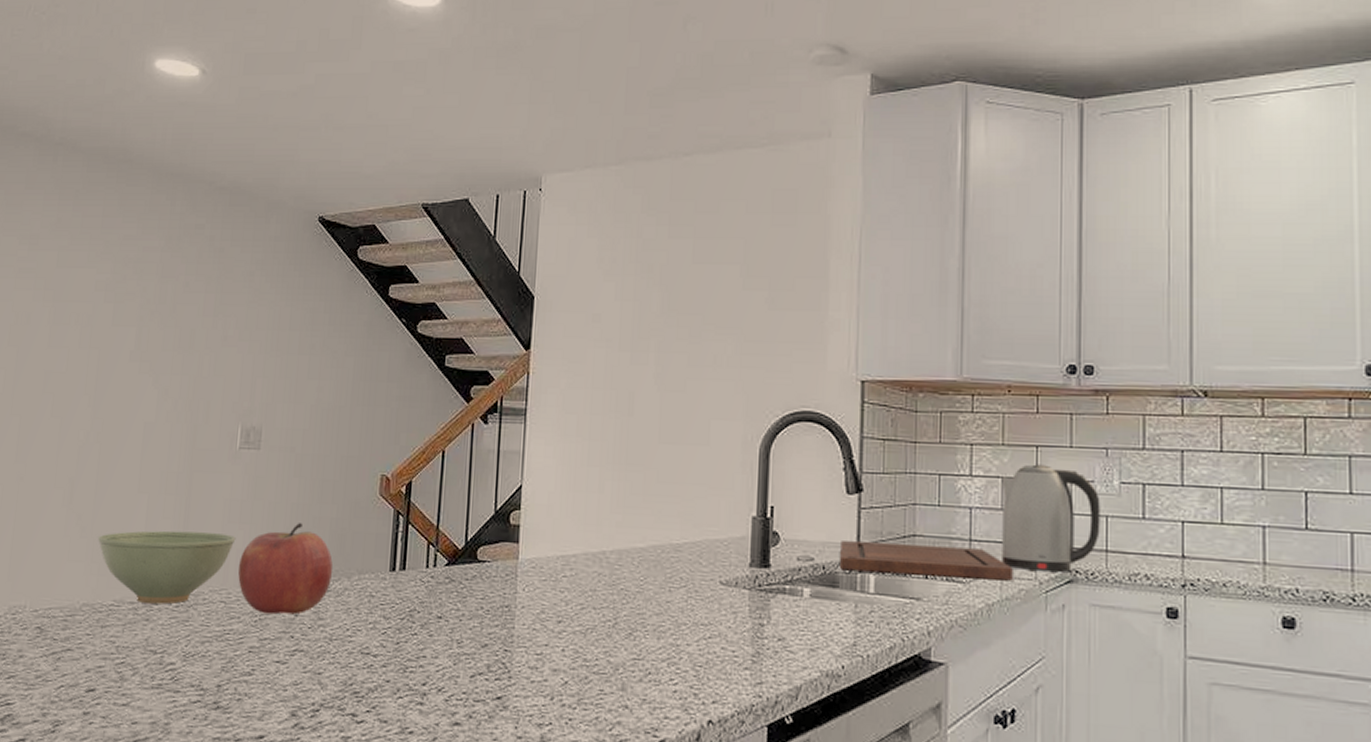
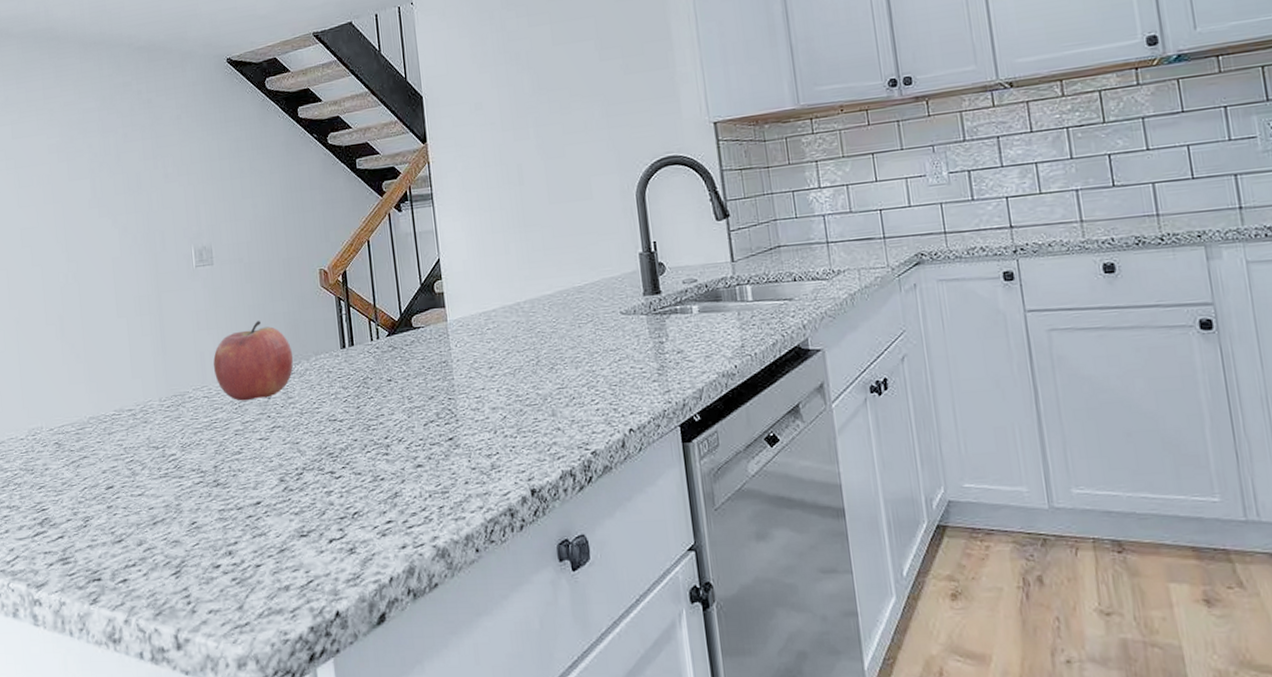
bowl: present [98,530,236,605] -> none [92,340,207,409]
cutting board: present [840,541,1013,581] -> none [717,248,869,286]
kettle: present [1000,464,1100,573] -> none [846,168,938,261]

